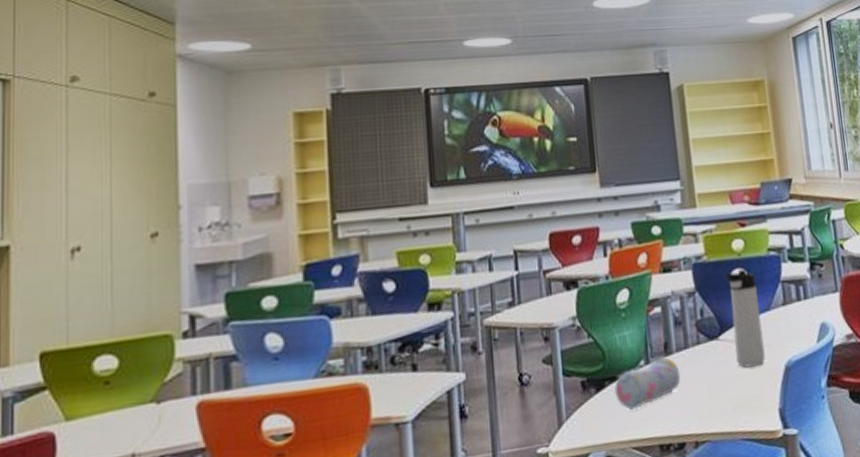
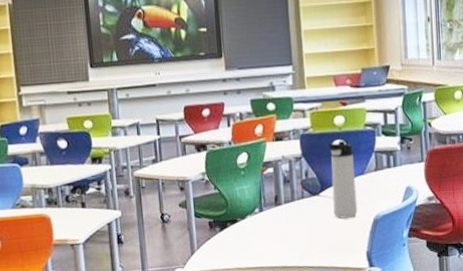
pencil case: present [614,356,681,410] -> none [234,206,288,245]

